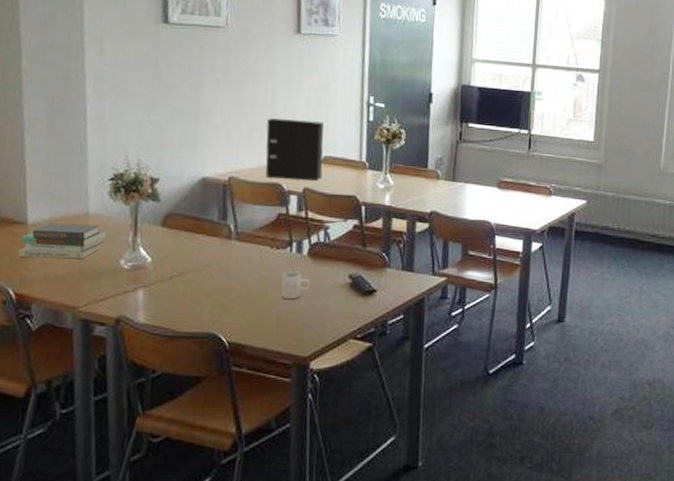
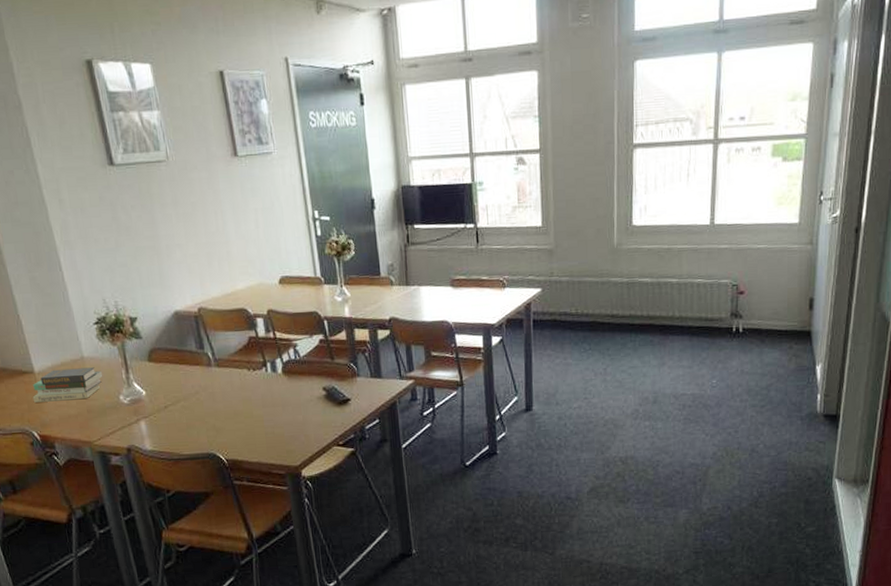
binder: present [265,118,324,181] -> none [222,243,283,304]
mug: present [280,271,311,300] -> none [261,389,290,416]

